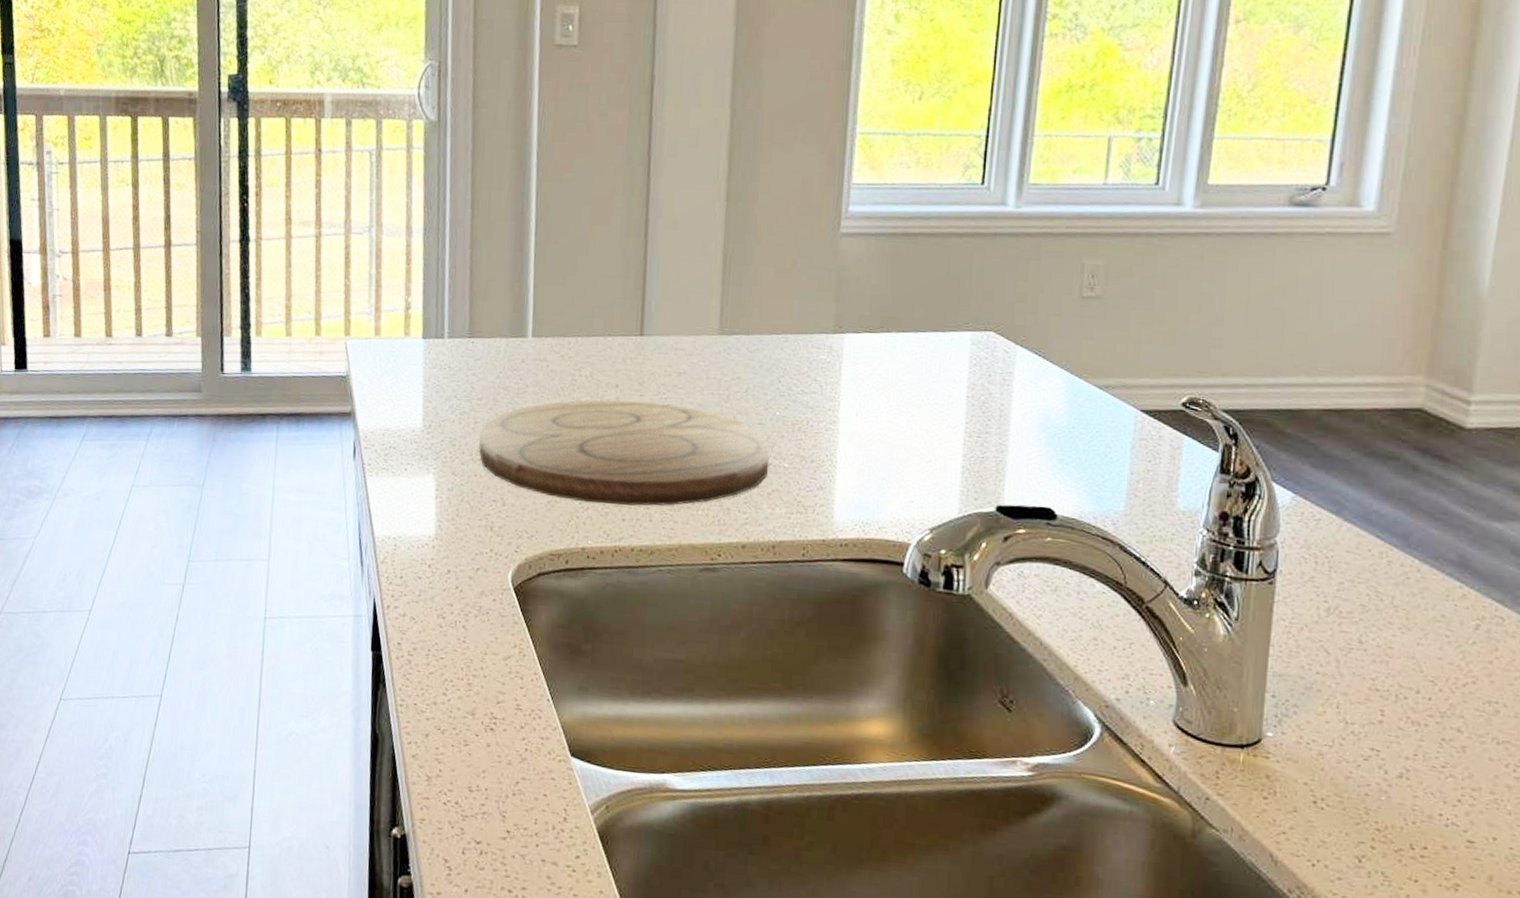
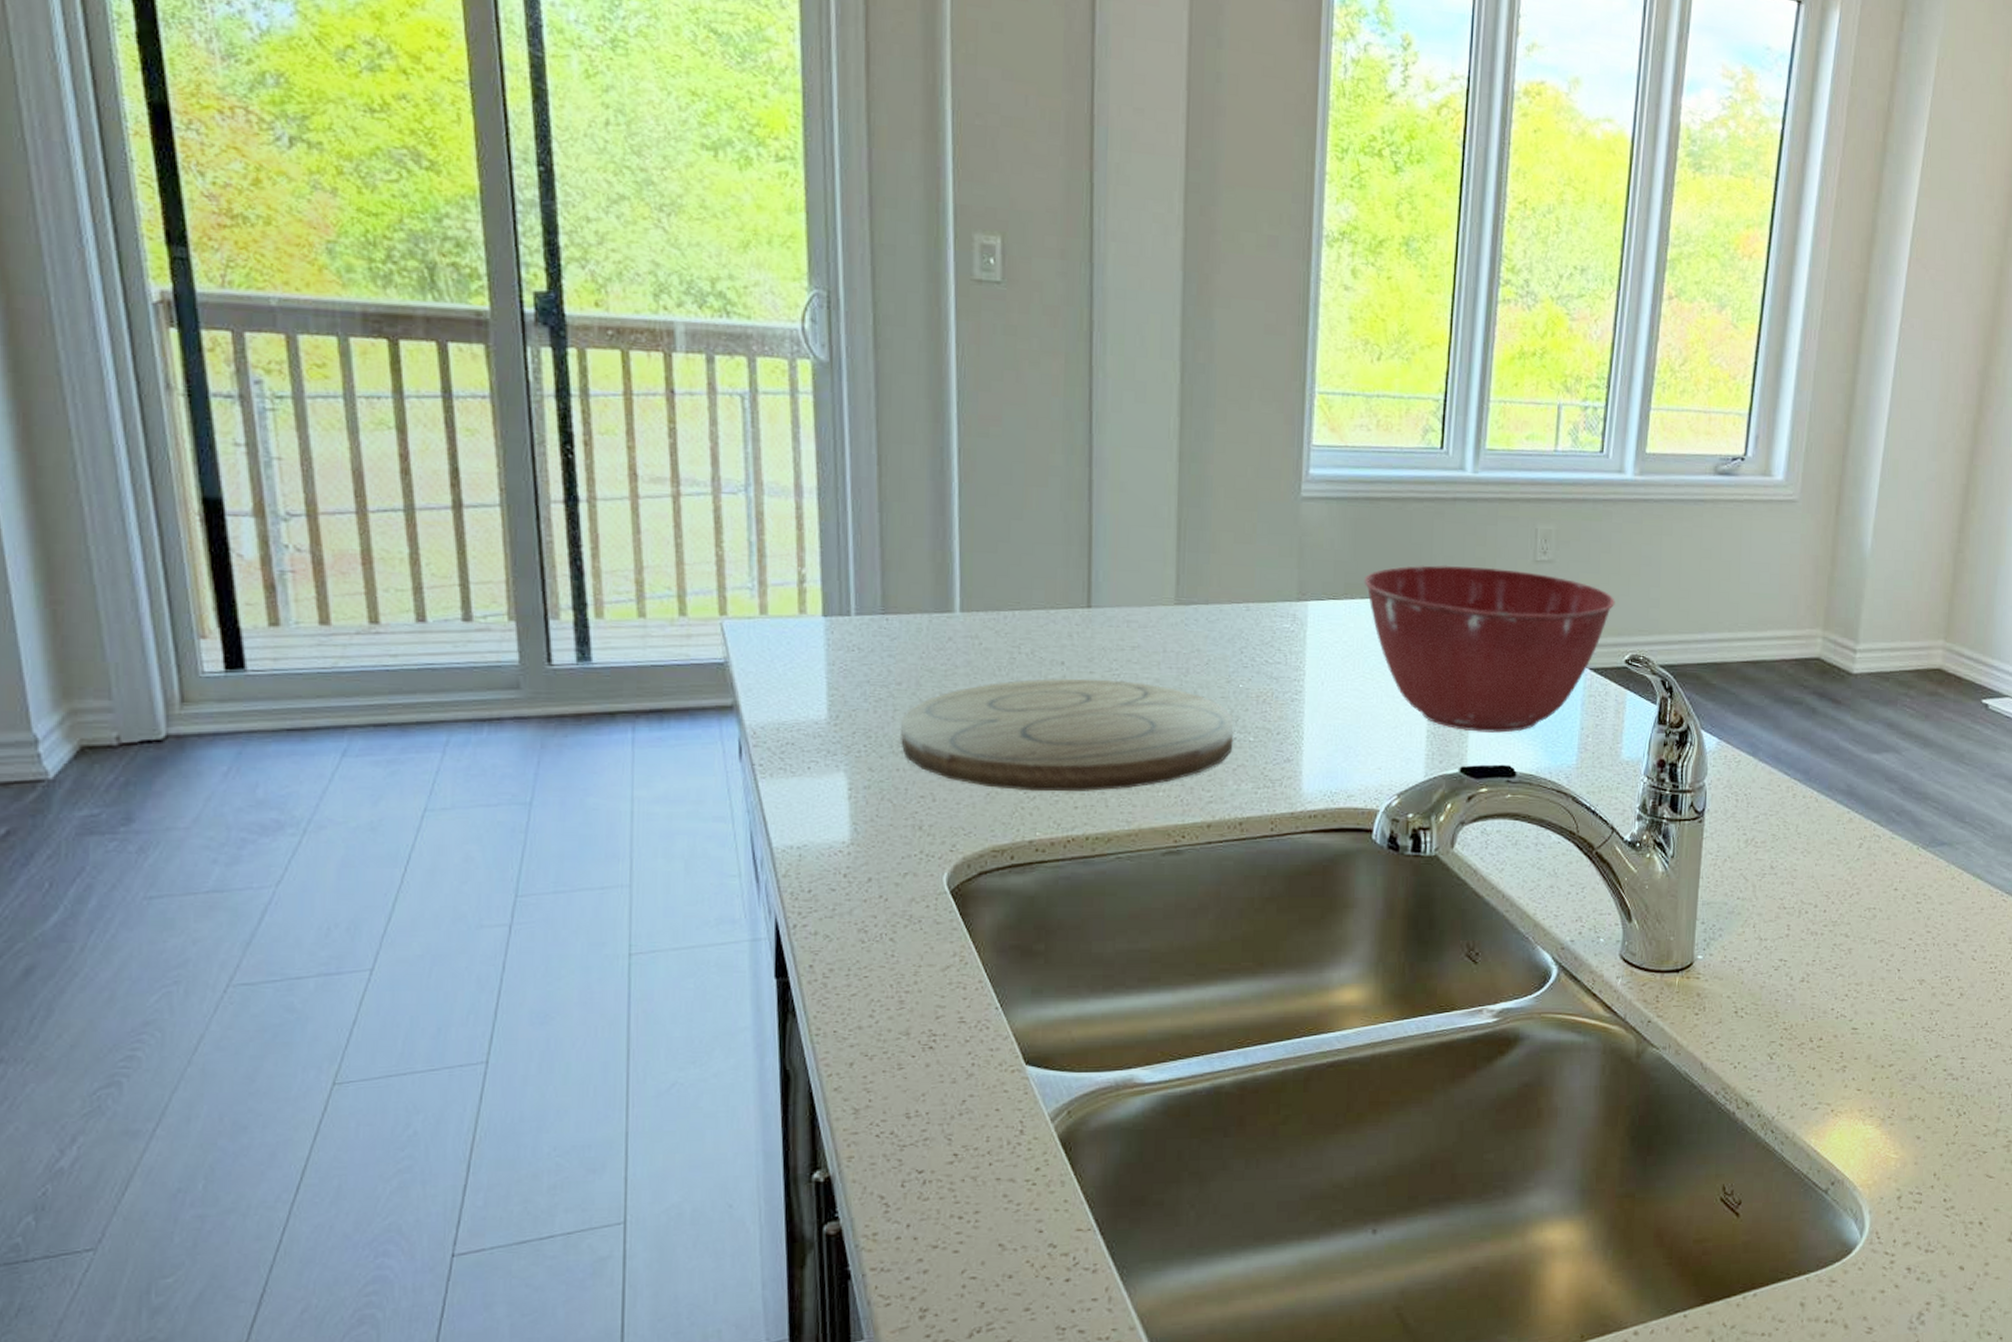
mixing bowl: none [900,300,1171,473] -> present [1363,565,1615,733]

